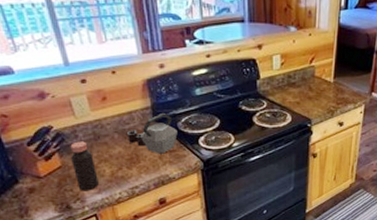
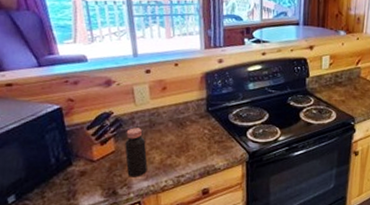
kettle: present [127,112,178,154] -> none [180,104,228,144]

